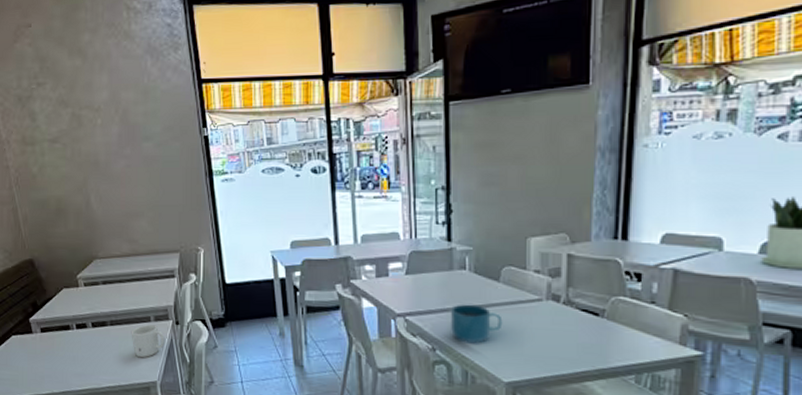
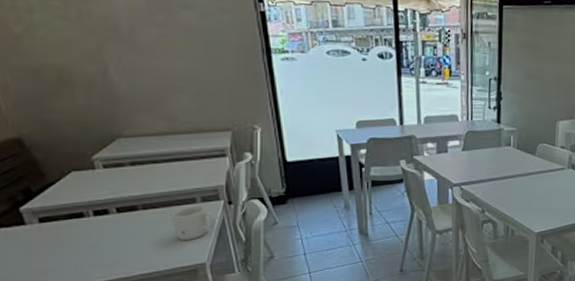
cup: present [450,304,503,343] -> none [497,174,536,204]

